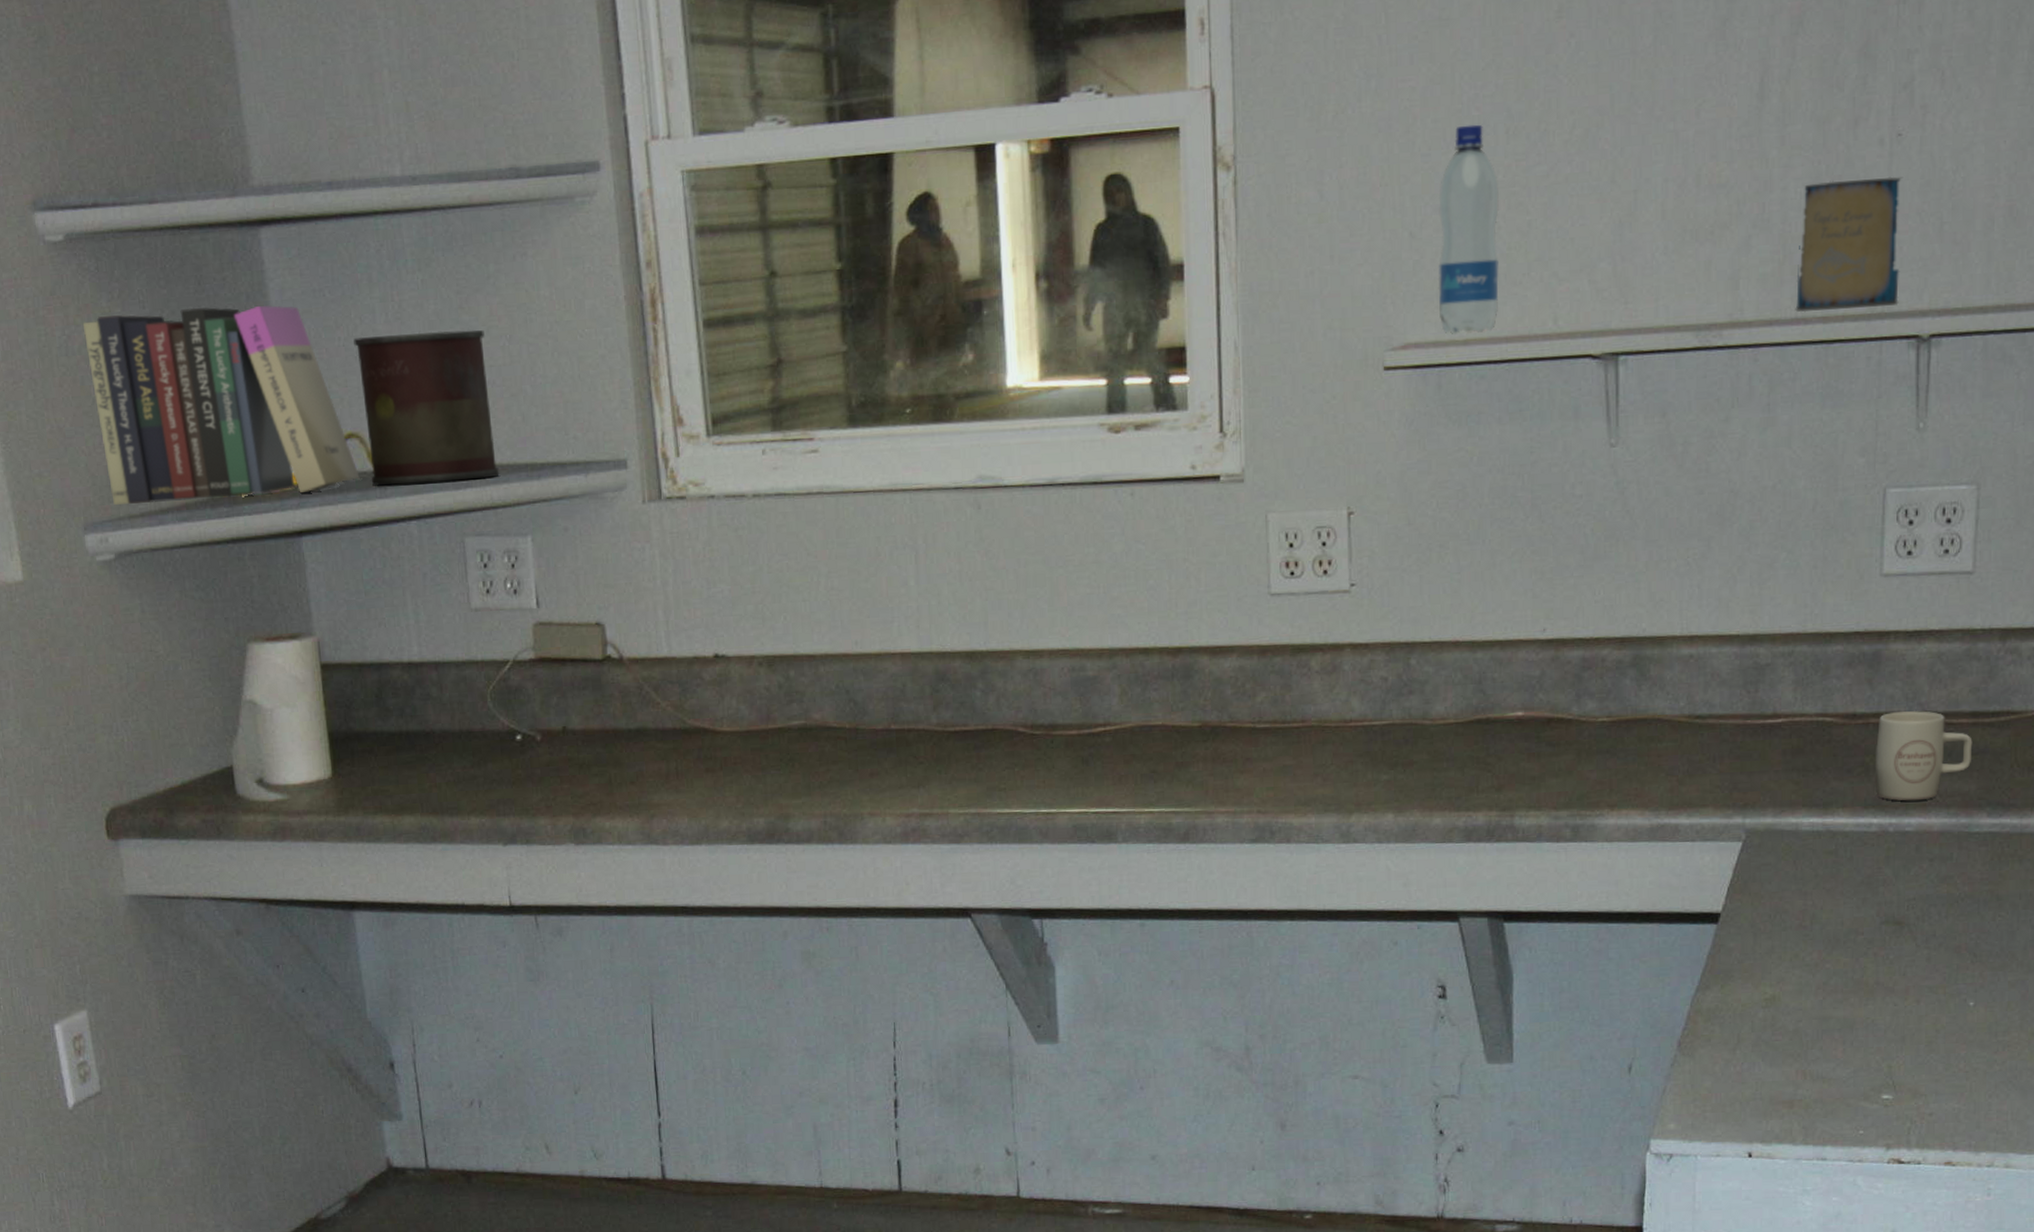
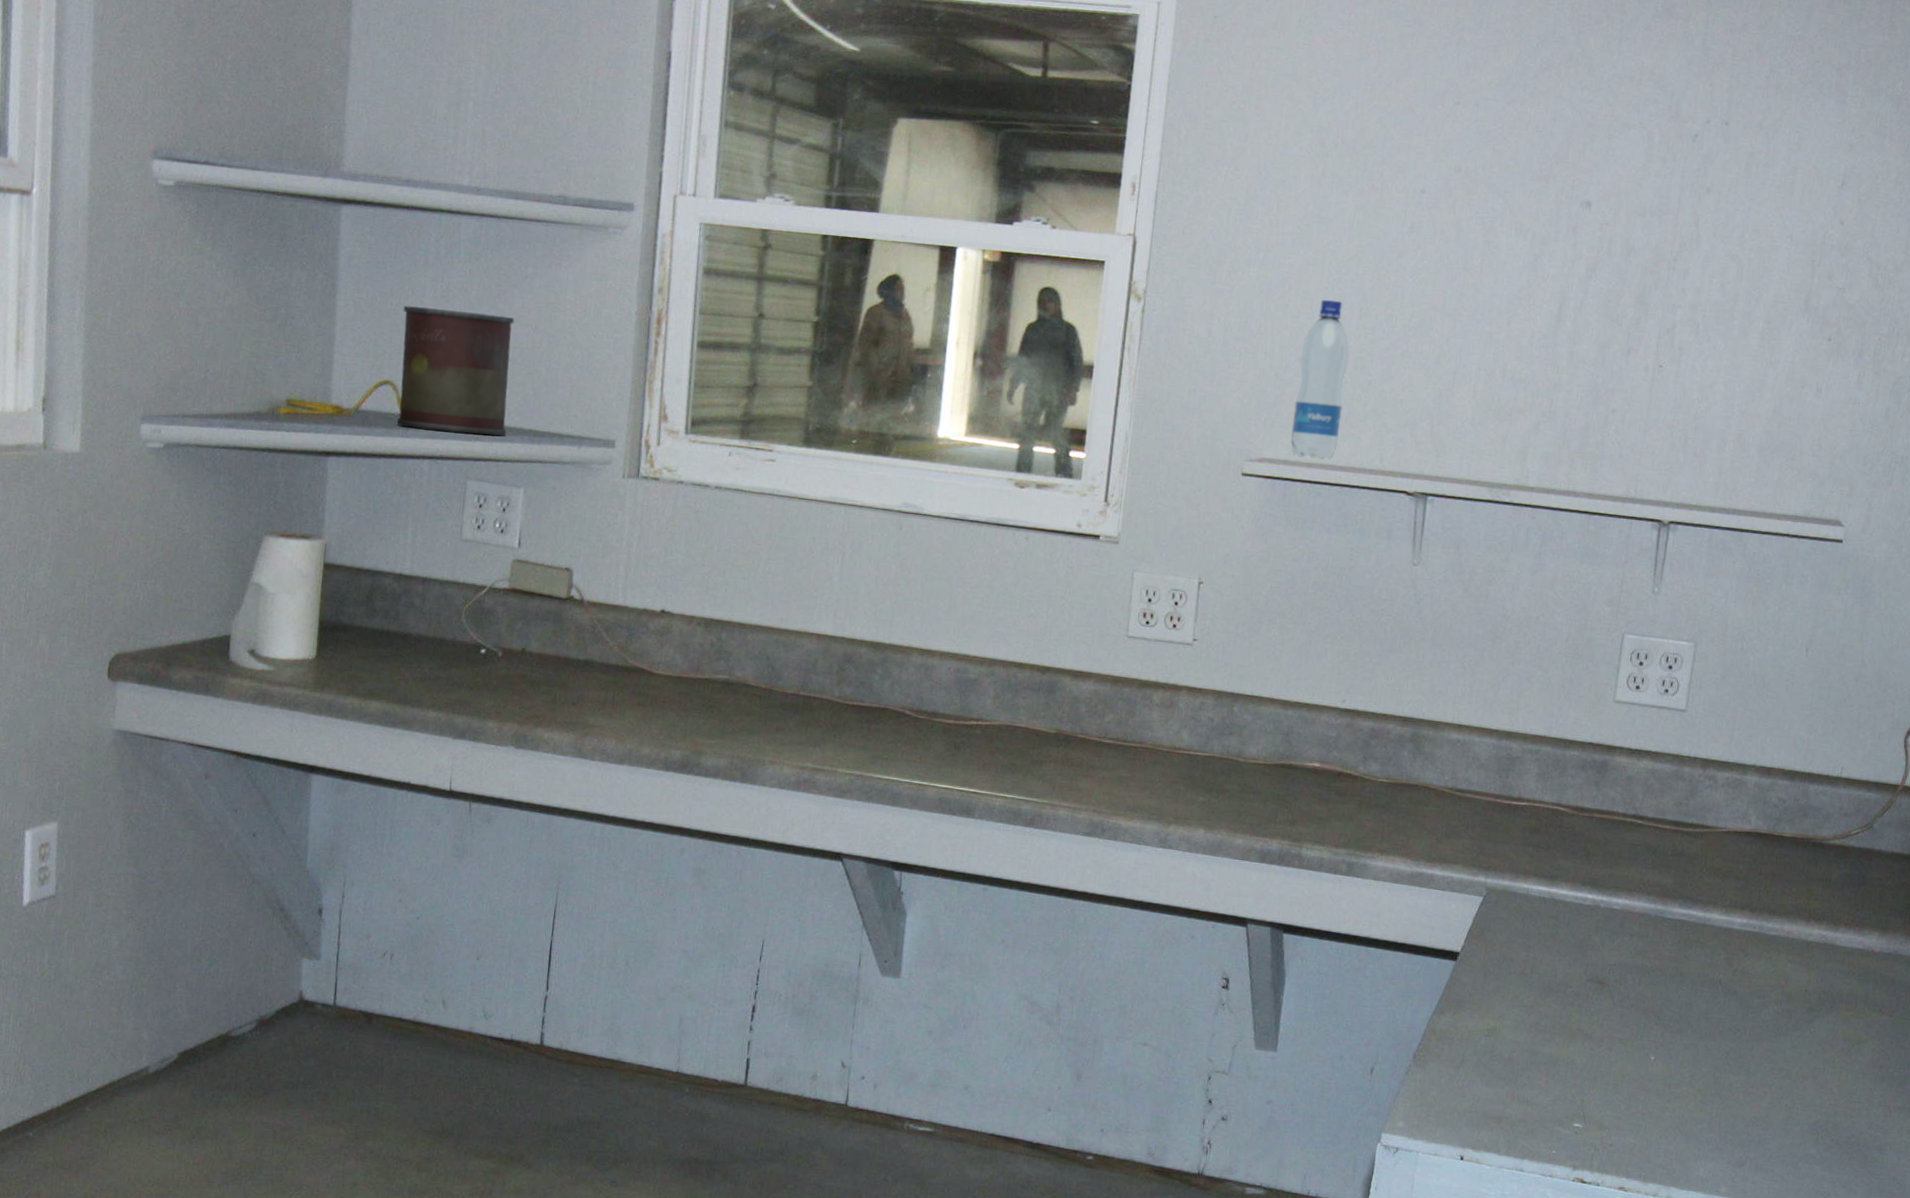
books: present [82,305,360,506] -> none [171,250,388,422]
can: present [1795,176,1903,313] -> none [1568,391,1661,494]
mug: present [1875,711,1973,801] -> none [1593,811,1673,886]

